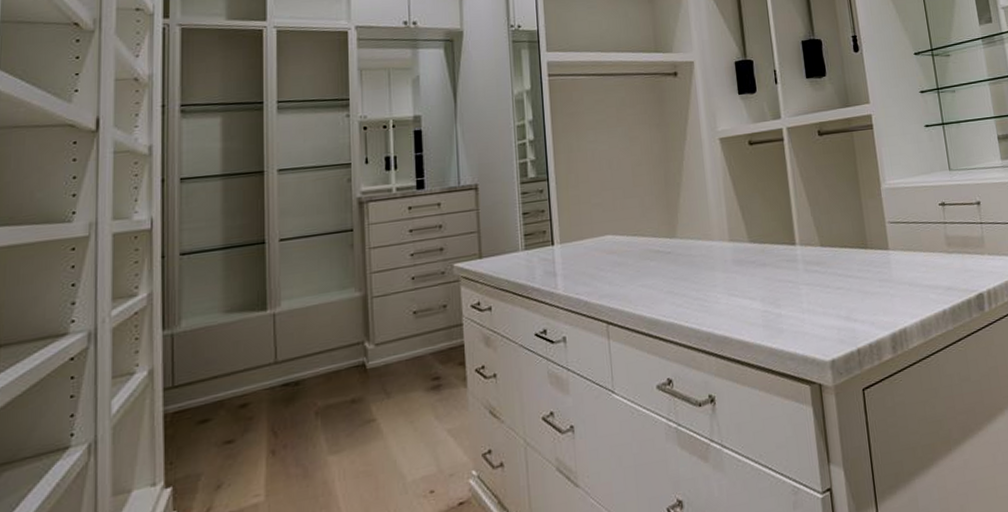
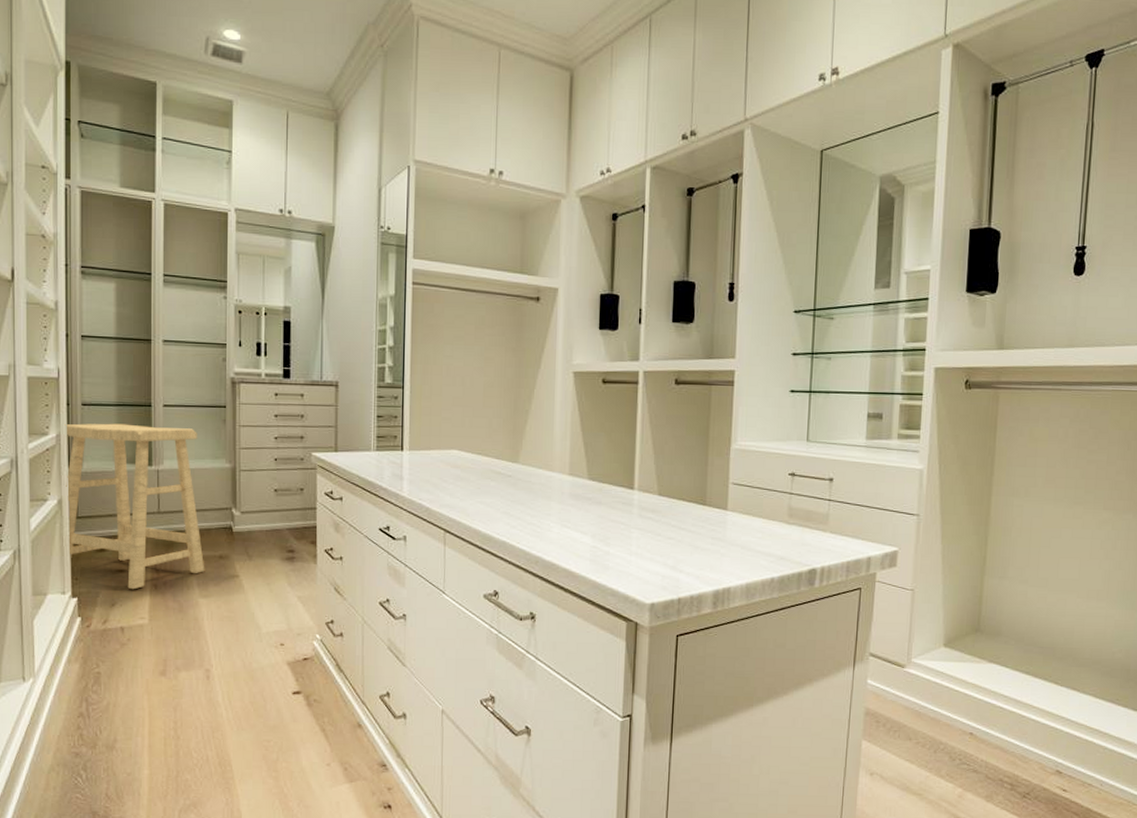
stool: none [158,260,335,463] -> present [64,423,205,590]

